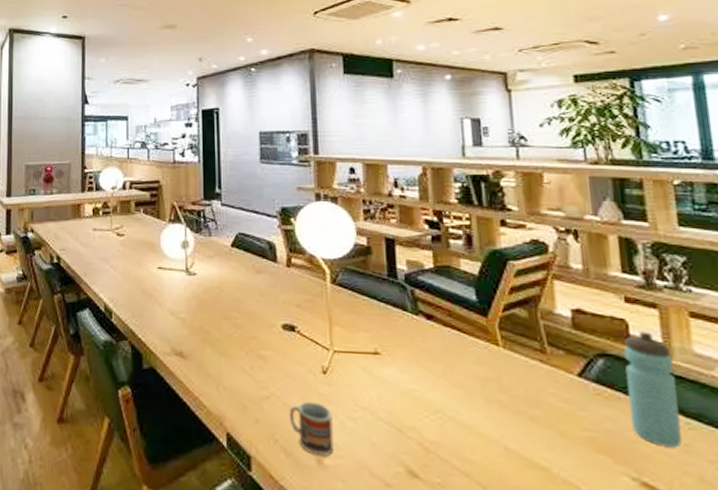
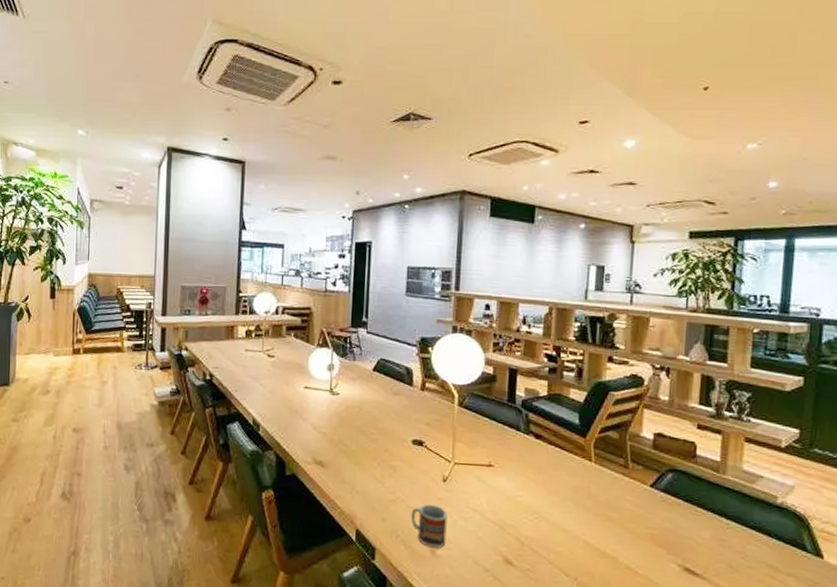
water bottle: present [624,331,682,448] -> none [685,452,725,542]

